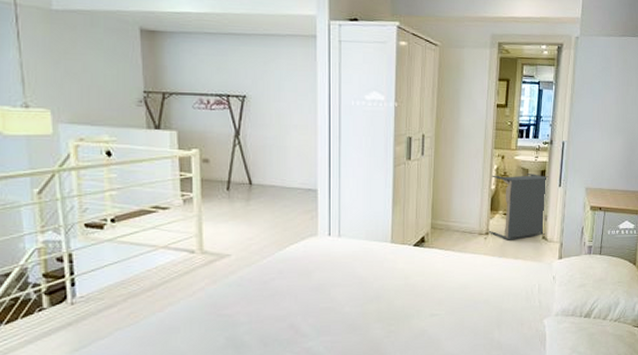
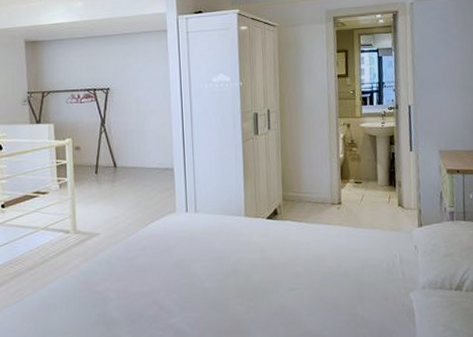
laundry hamper: present [488,174,549,240] -> none [339,140,401,209]

